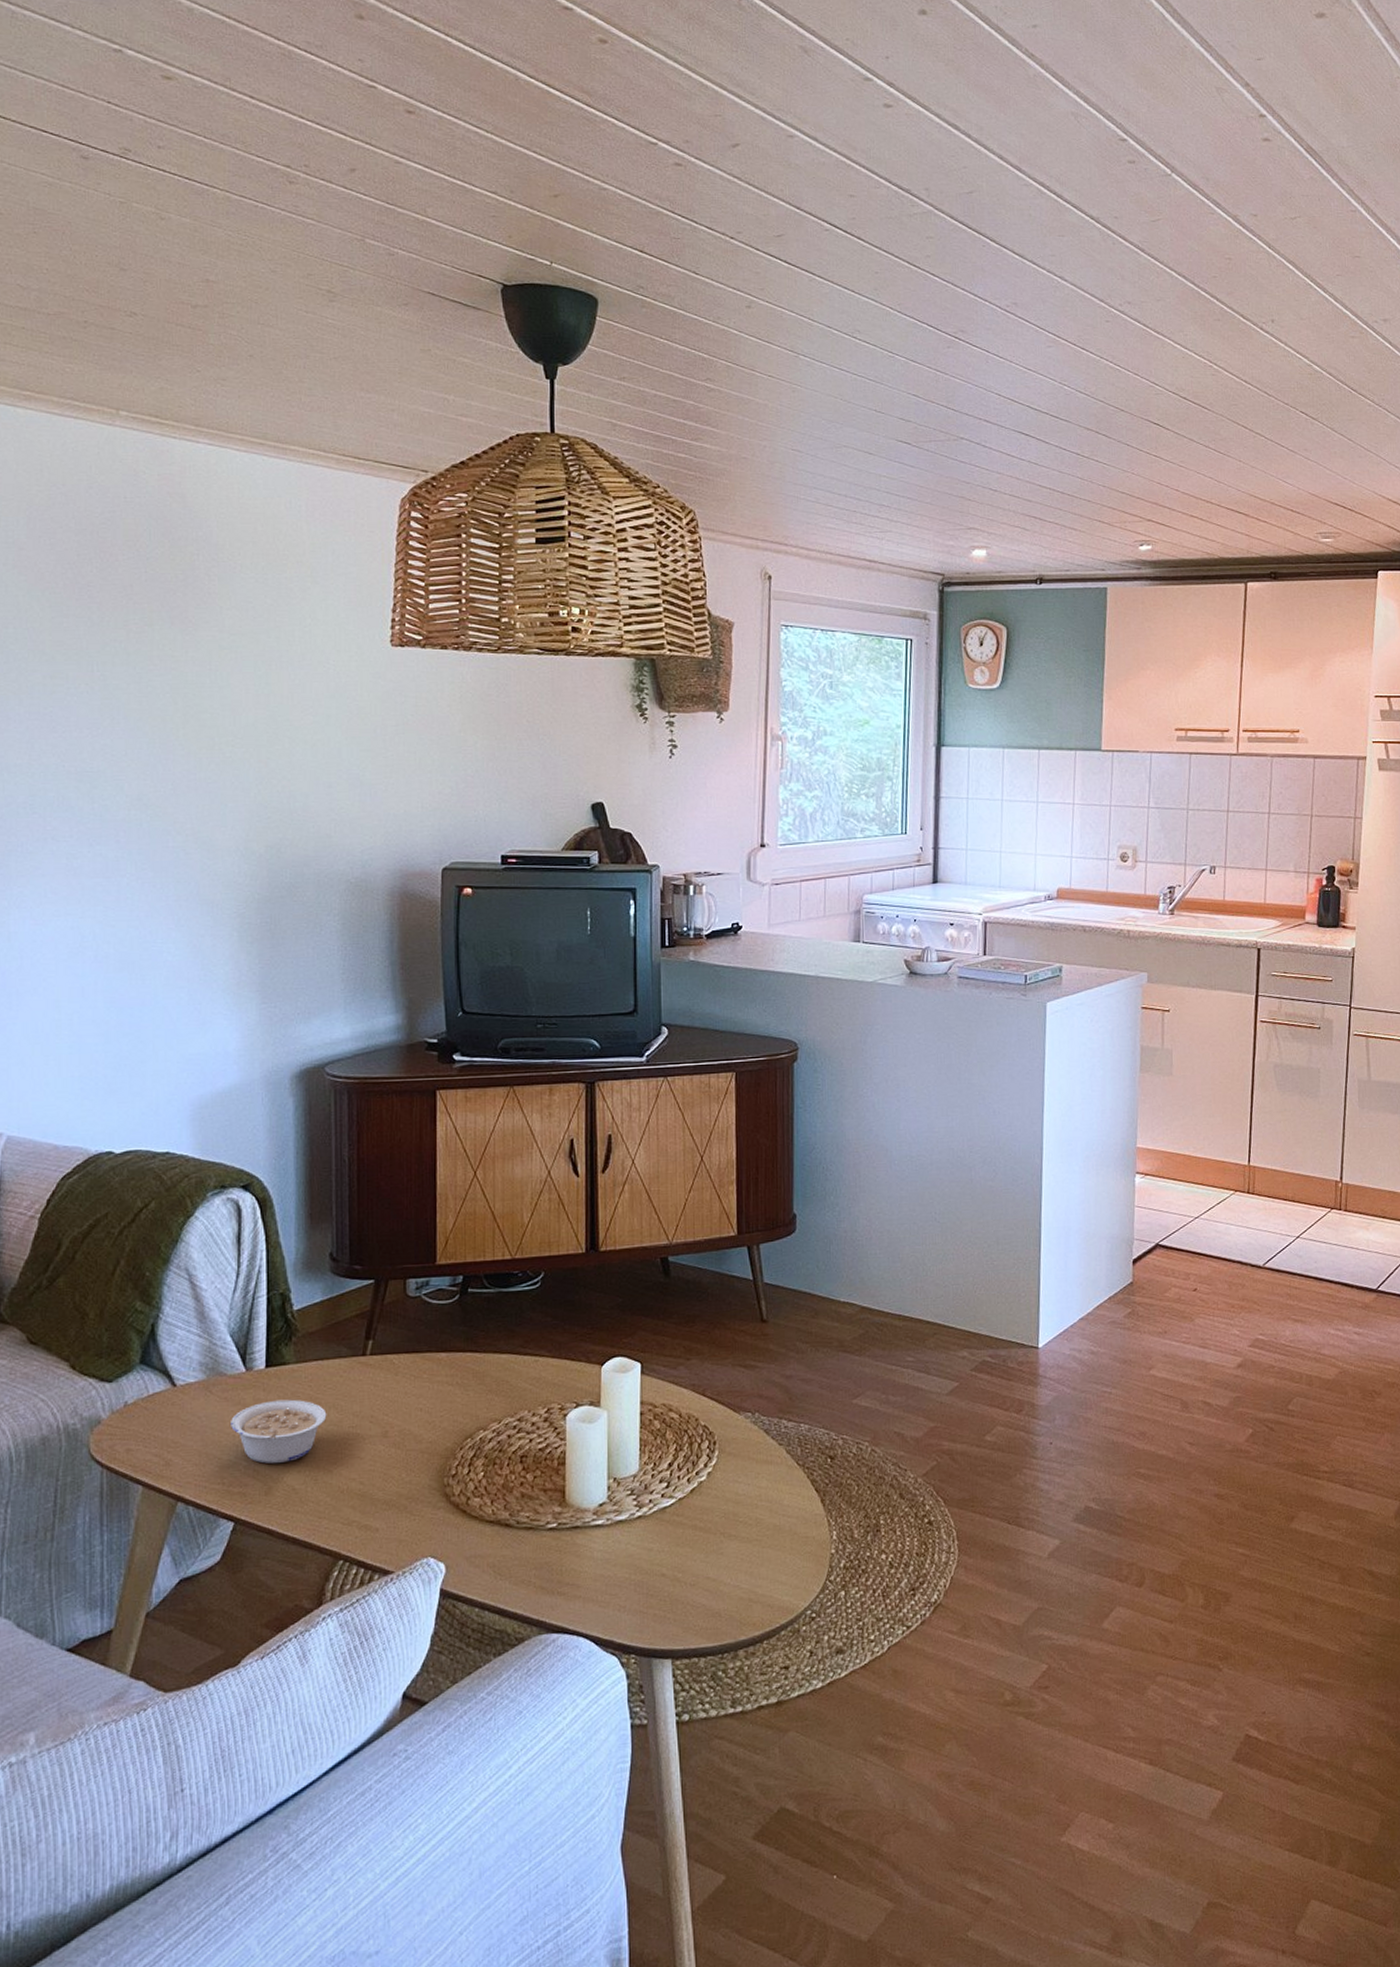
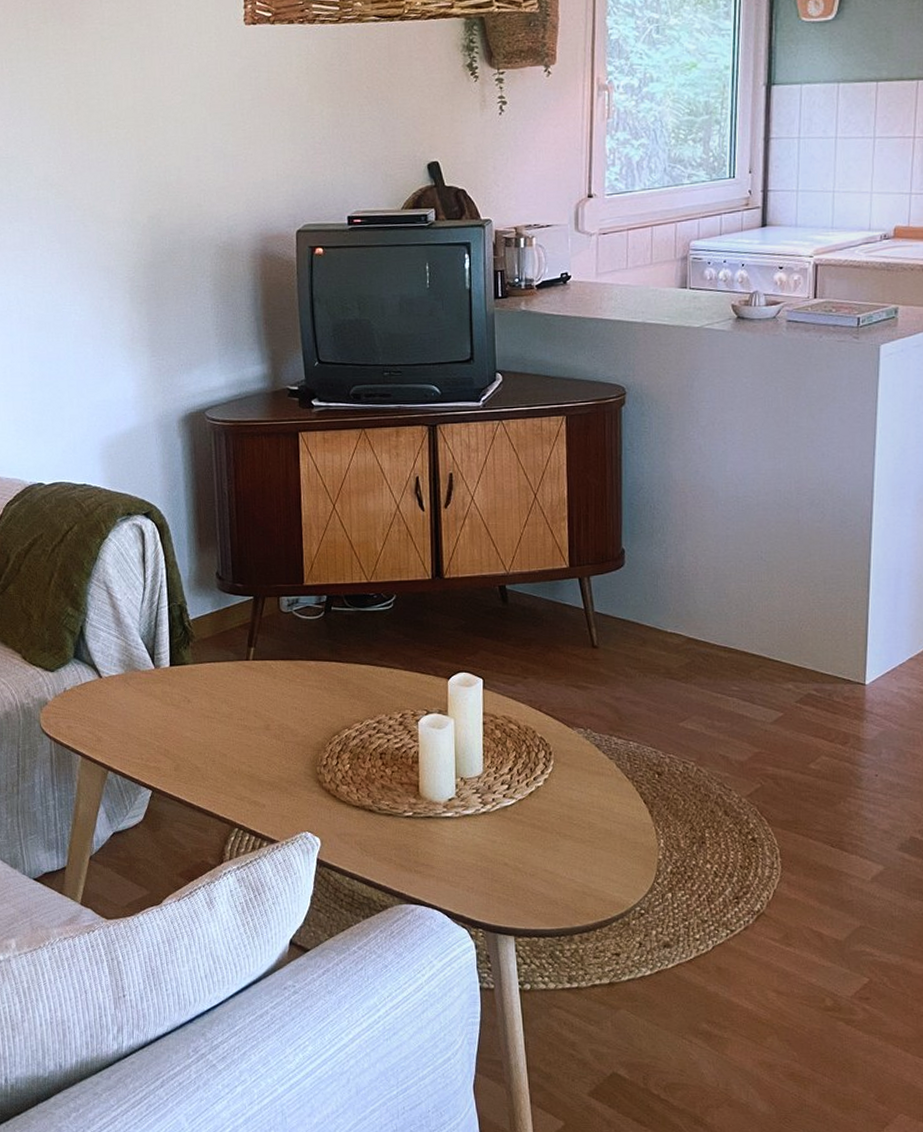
legume: present [229,1399,327,1464] -> none [144,693,220,746]

